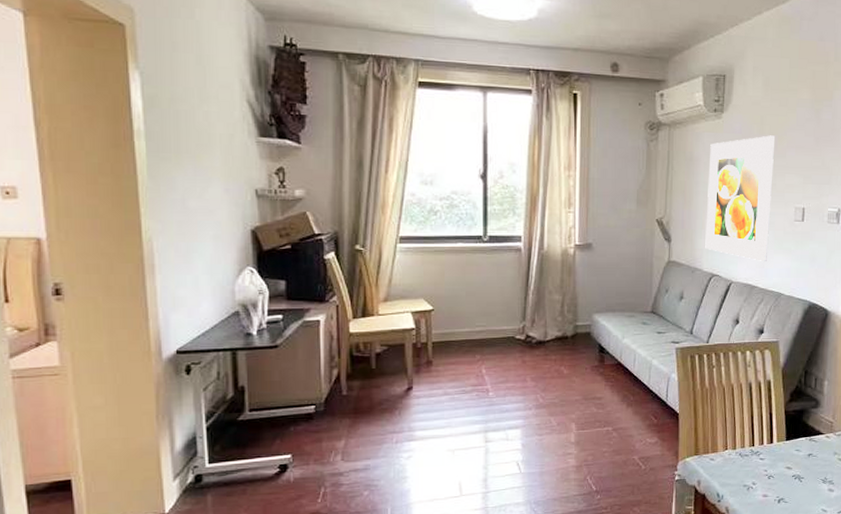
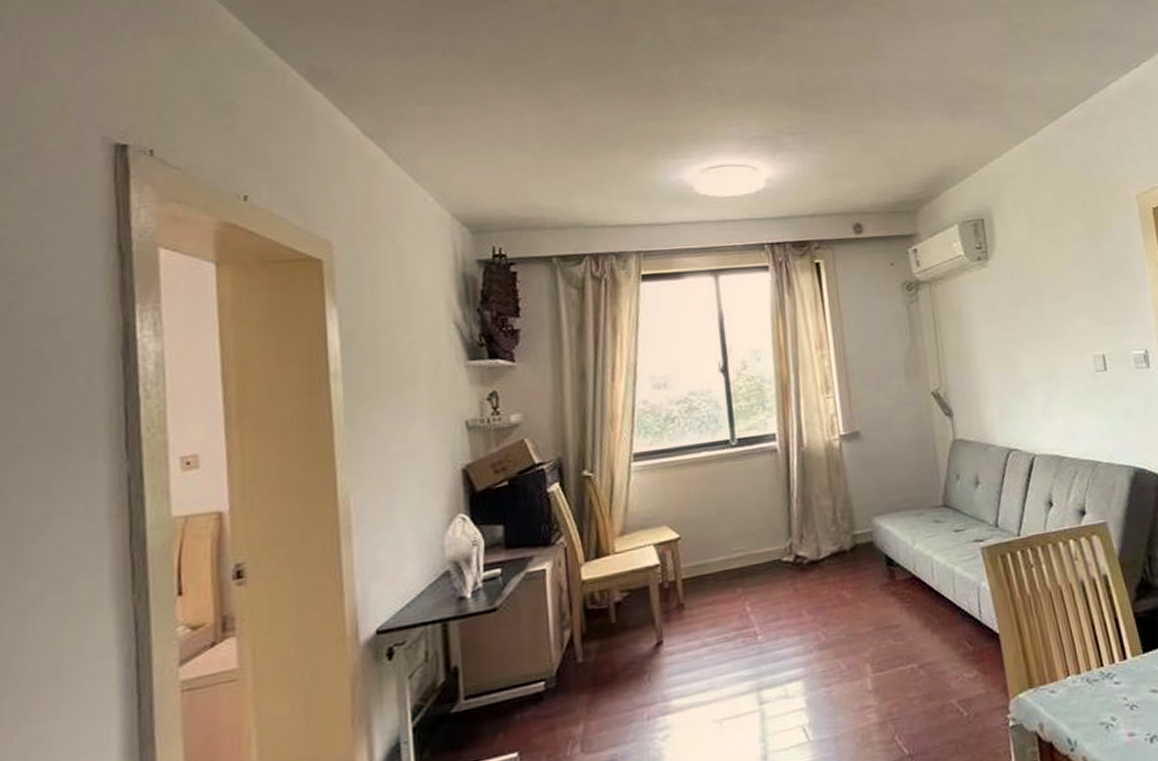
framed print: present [705,135,776,261] -> none [980,277,1072,426]

